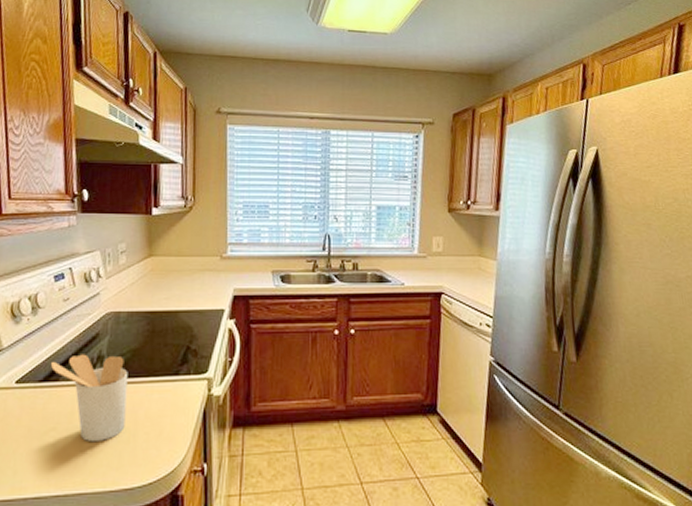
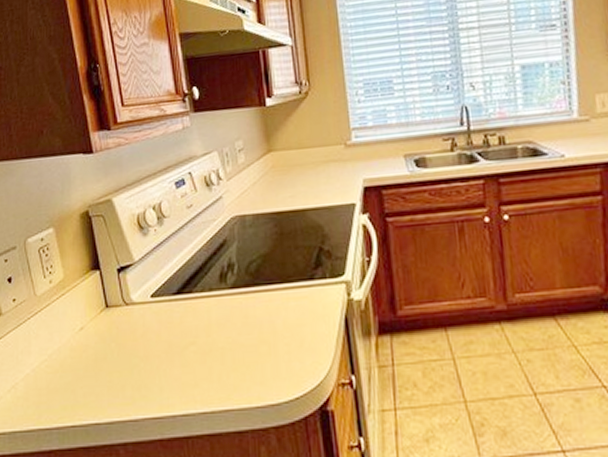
utensil holder: present [50,354,128,443] -> none [181,262,264,356]

